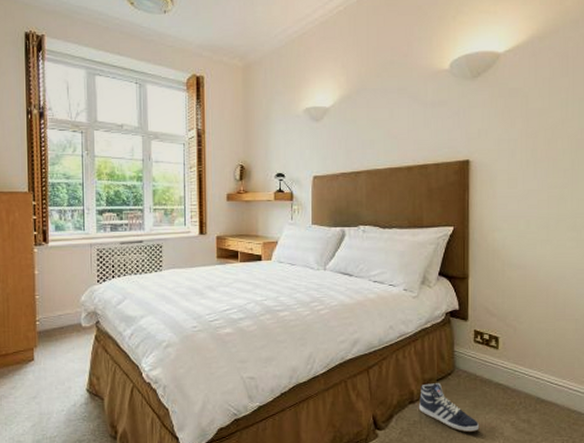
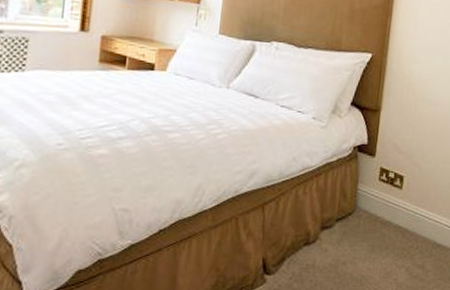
sneaker: present [418,383,480,433] -> none [313,223,375,279]

